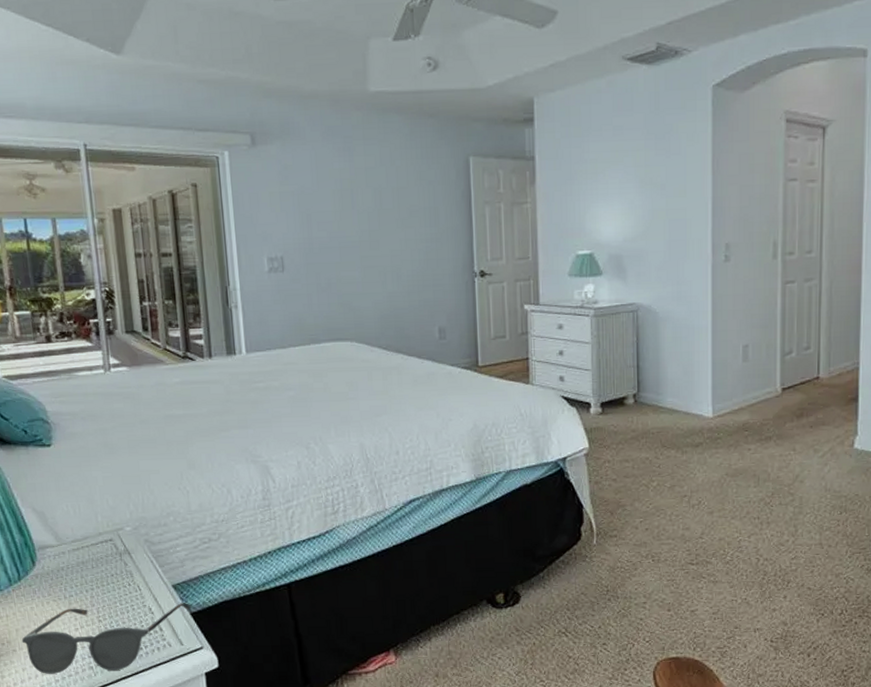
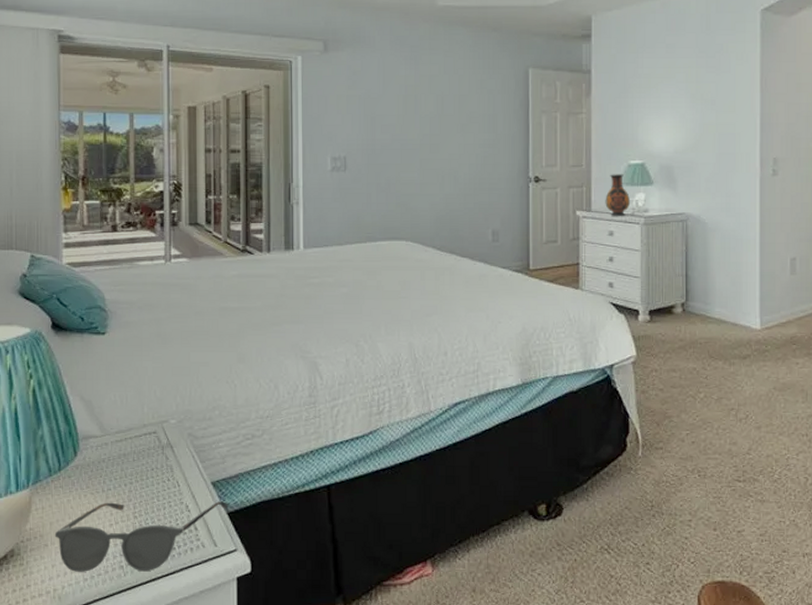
vase: none [553,265,580,310] -> present [605,174,631,217]

